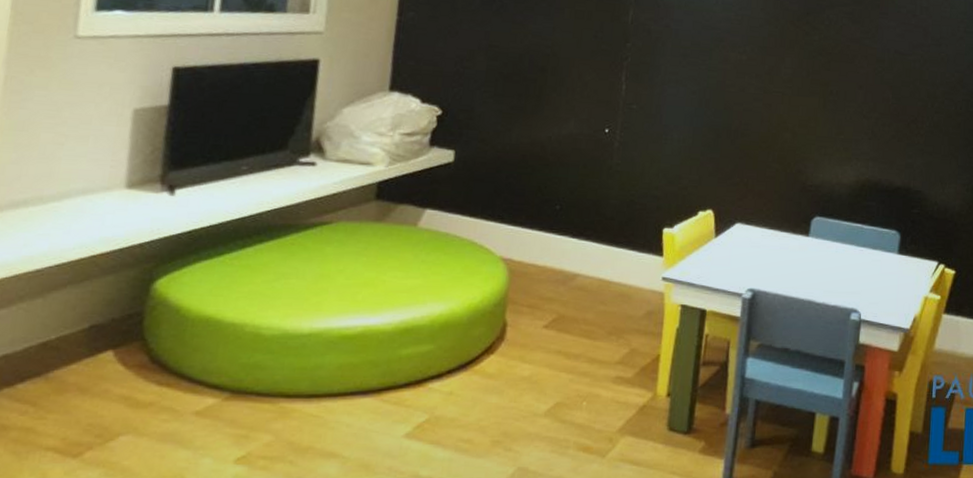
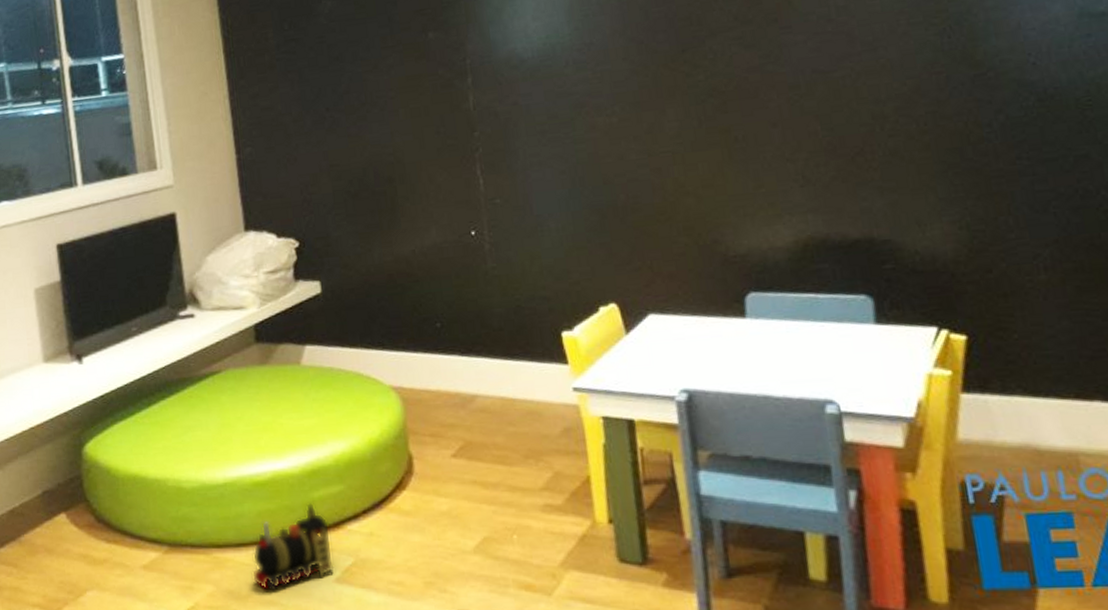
toy train: none [317,360,411,442] -> present [251,503,334,590]

